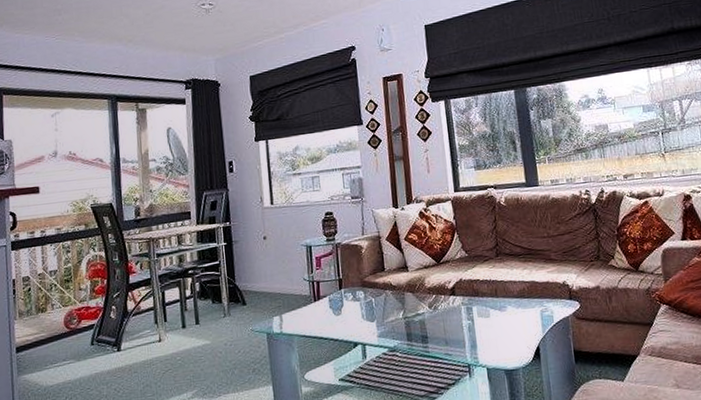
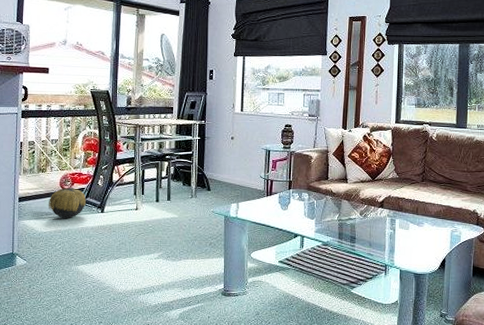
decorative ball: none [52,325,98,365] -> present [48,187,86,218]

